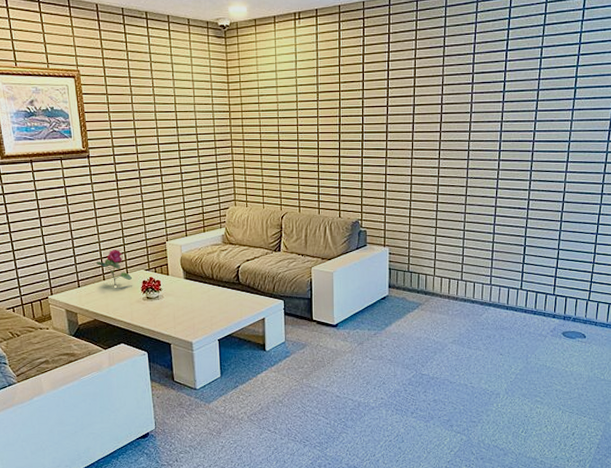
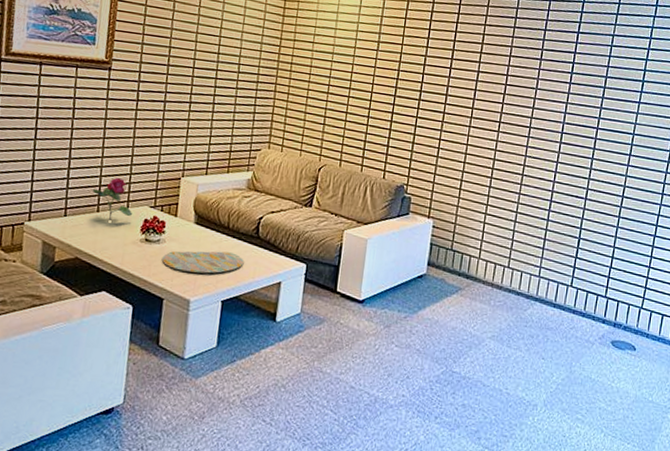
decorative tray: none [164,299,231,319] -> present [162,251,244,274]

